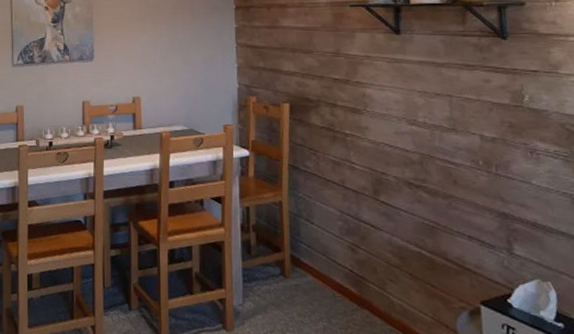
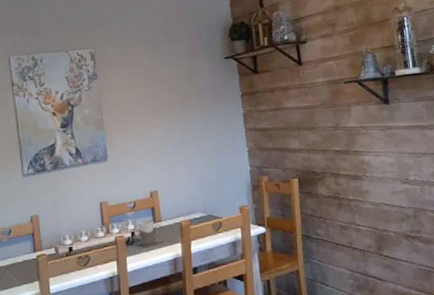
mug: none [118,125,142,153] -> present [138,219,162,248]

